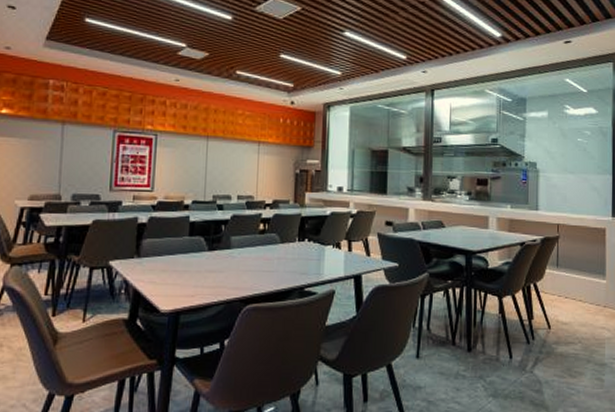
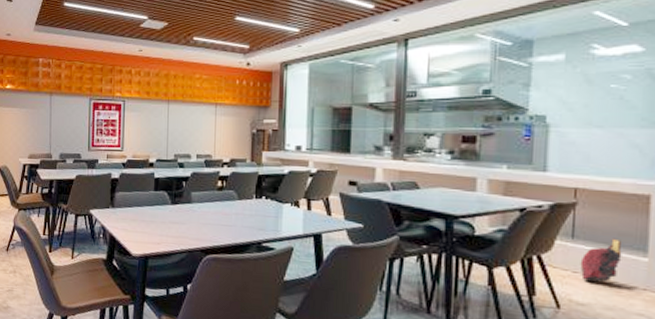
baseball cap: none [563,265,590,303] -> present [580,238,622,282]

